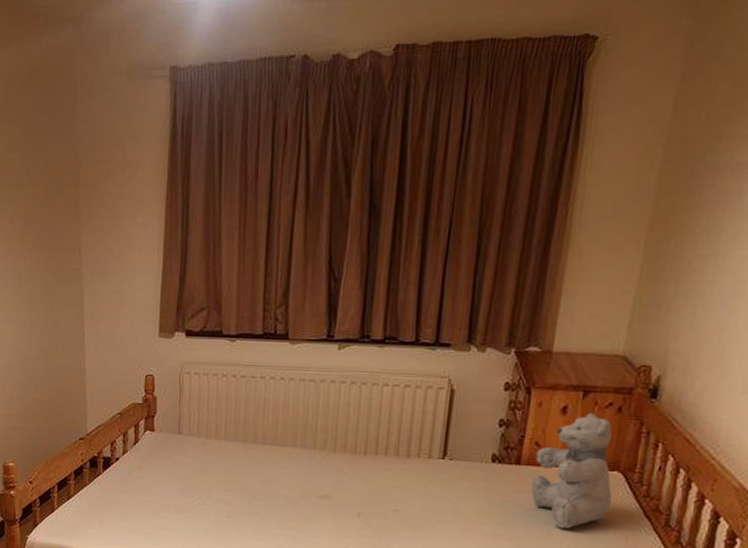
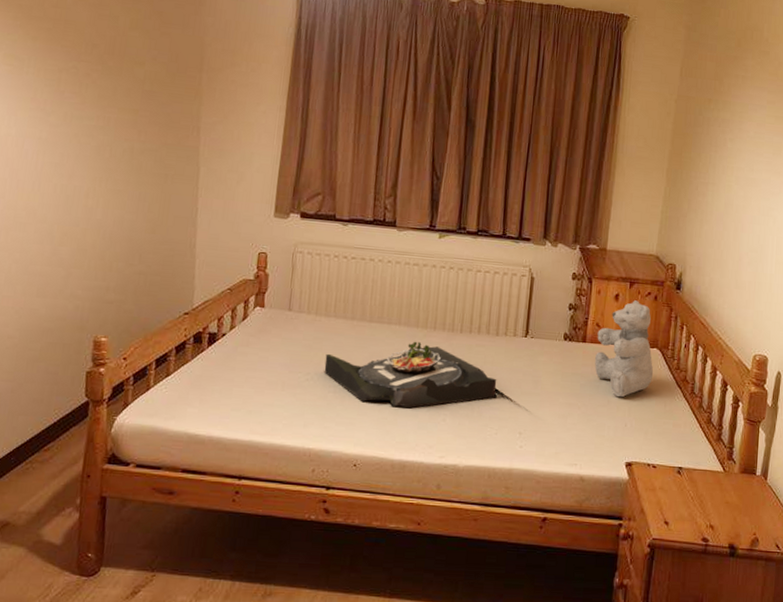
serving tray: none [216,464,408,536] -> present [324,341,497,409]

